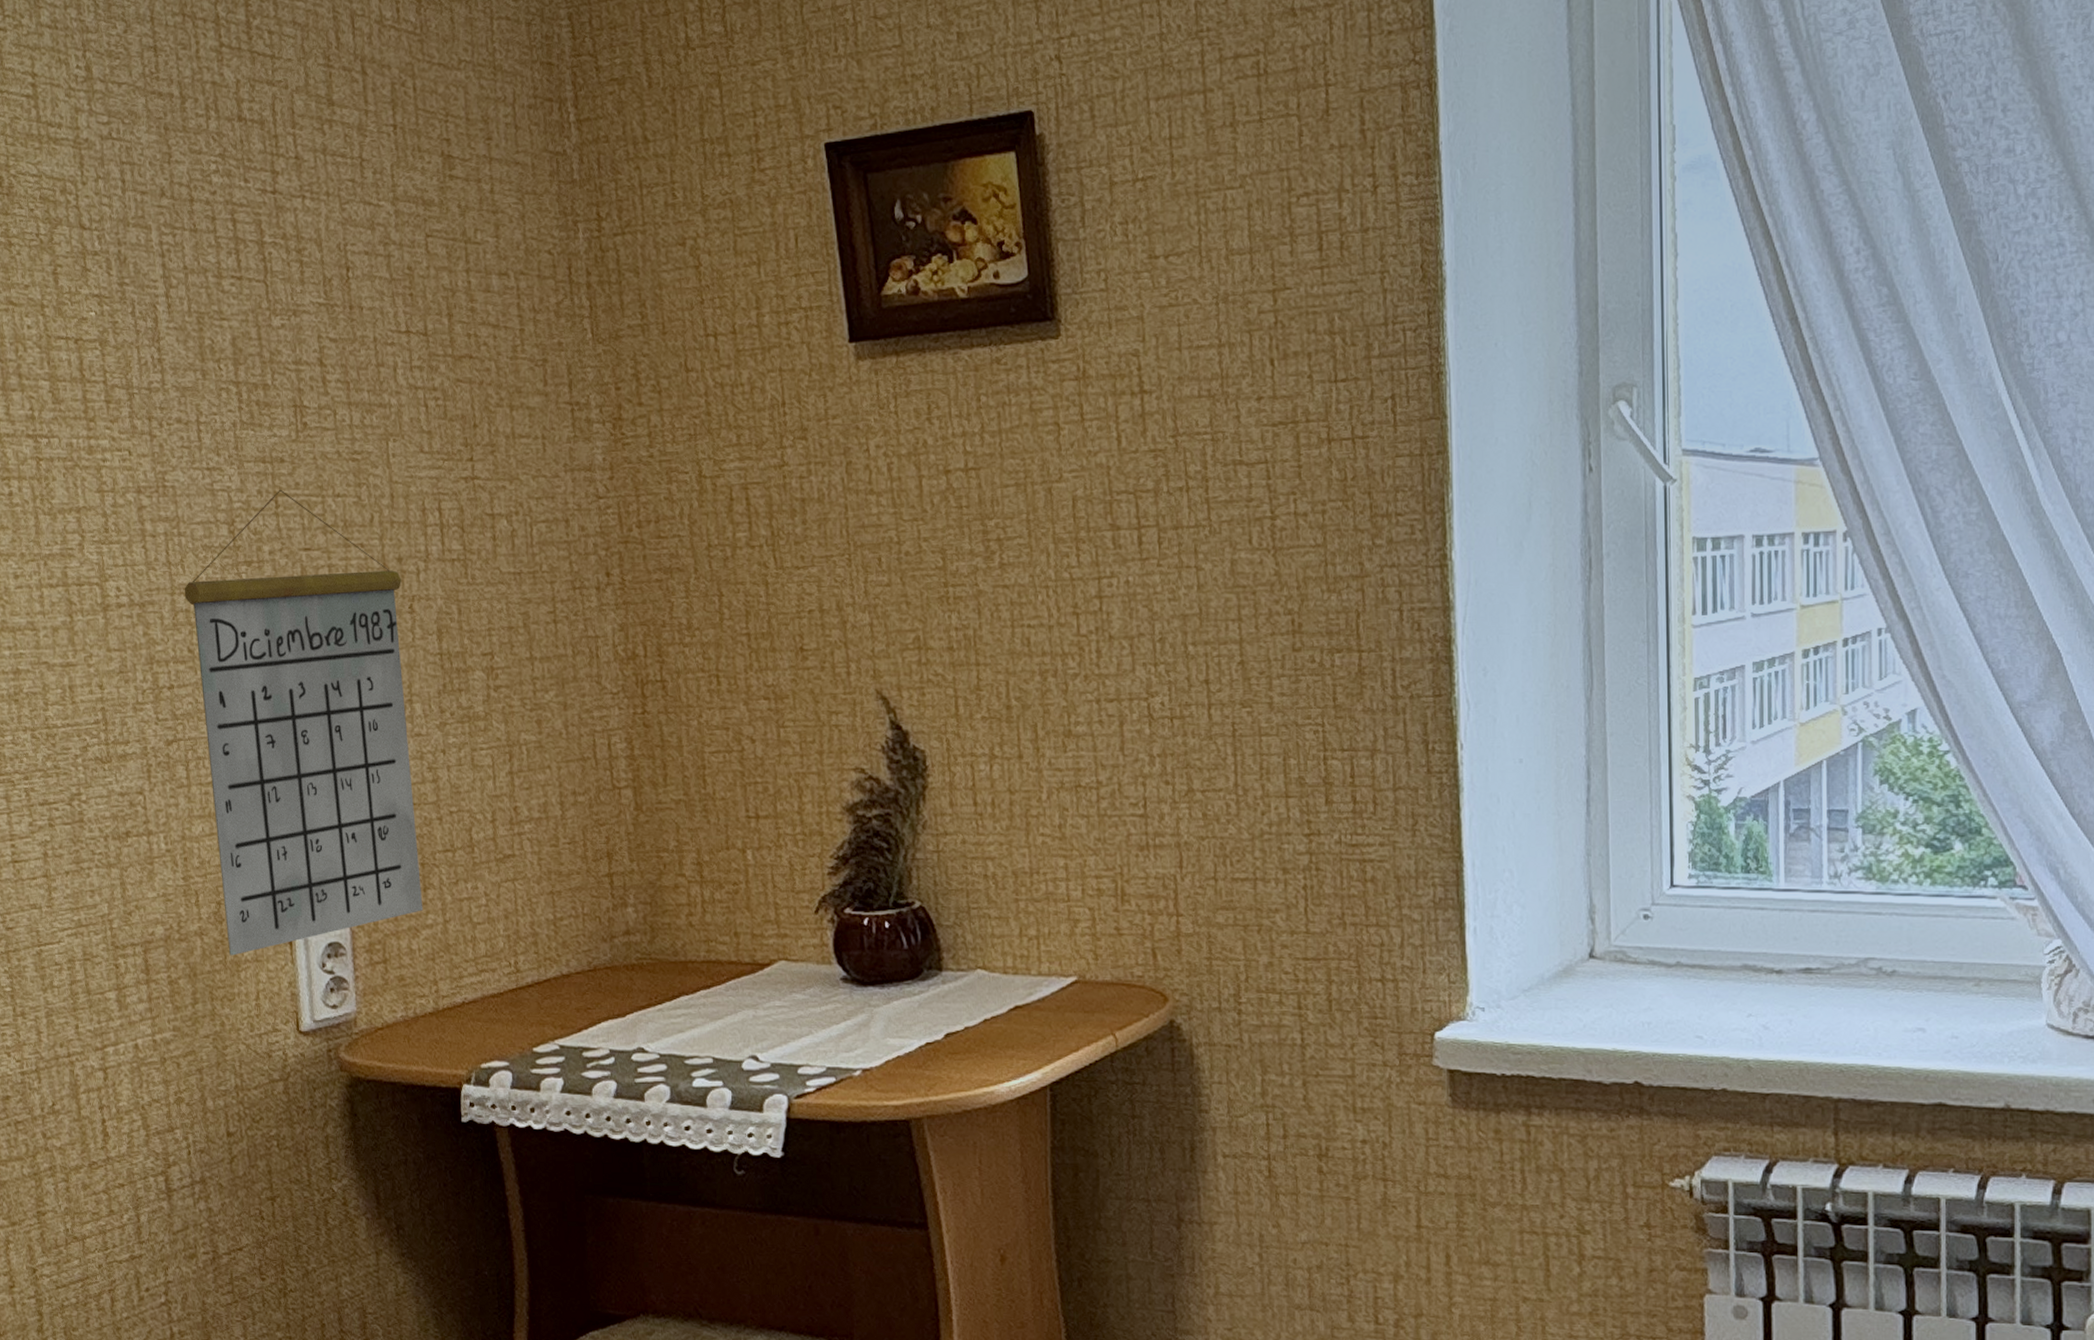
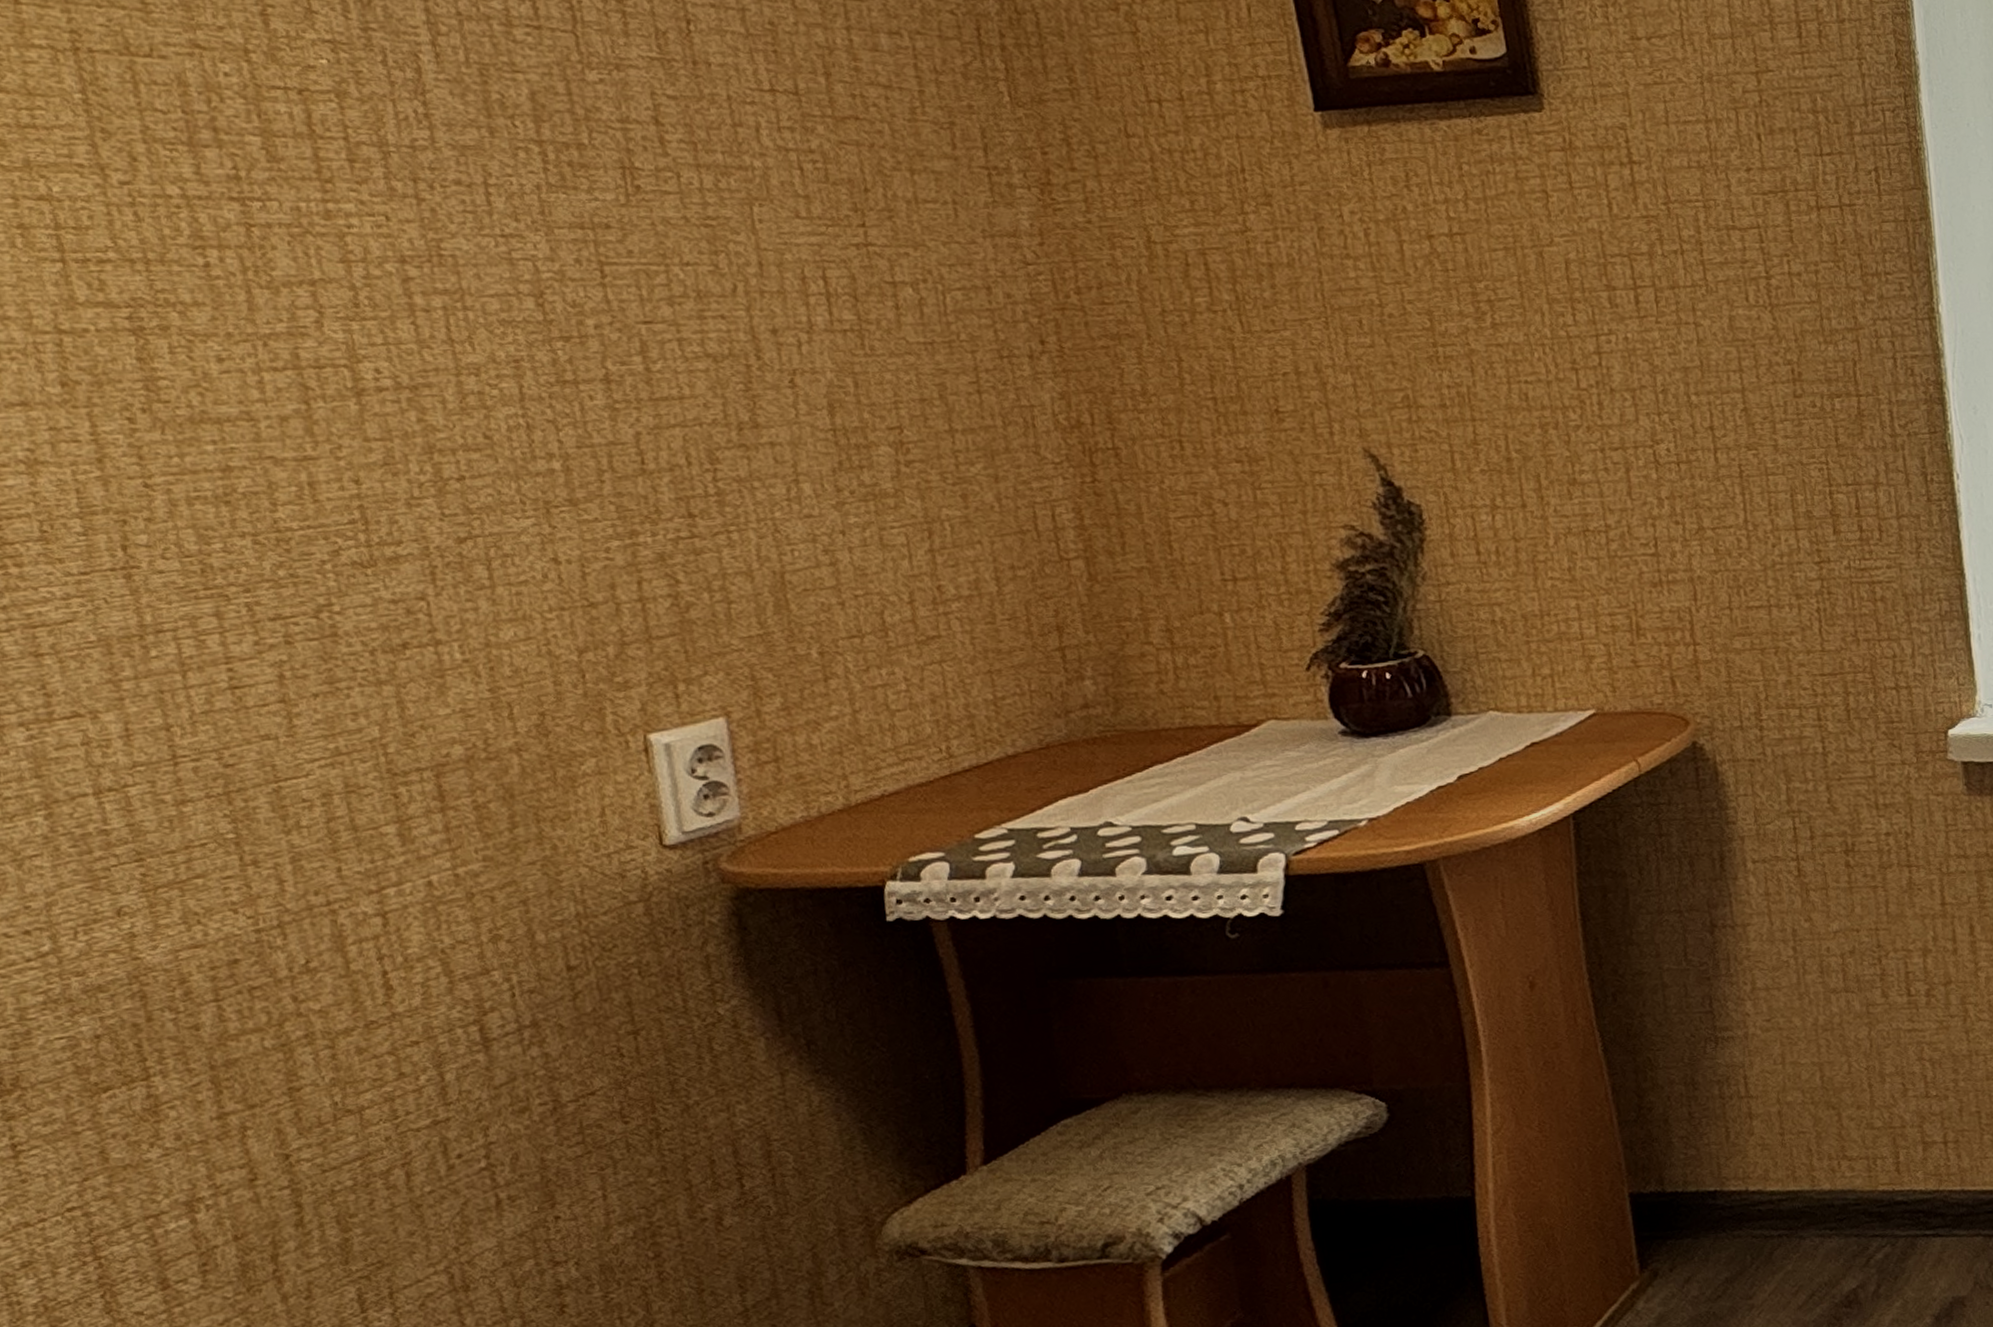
calendar: present [184,489,423,956] -> none [474,257,825,771]

